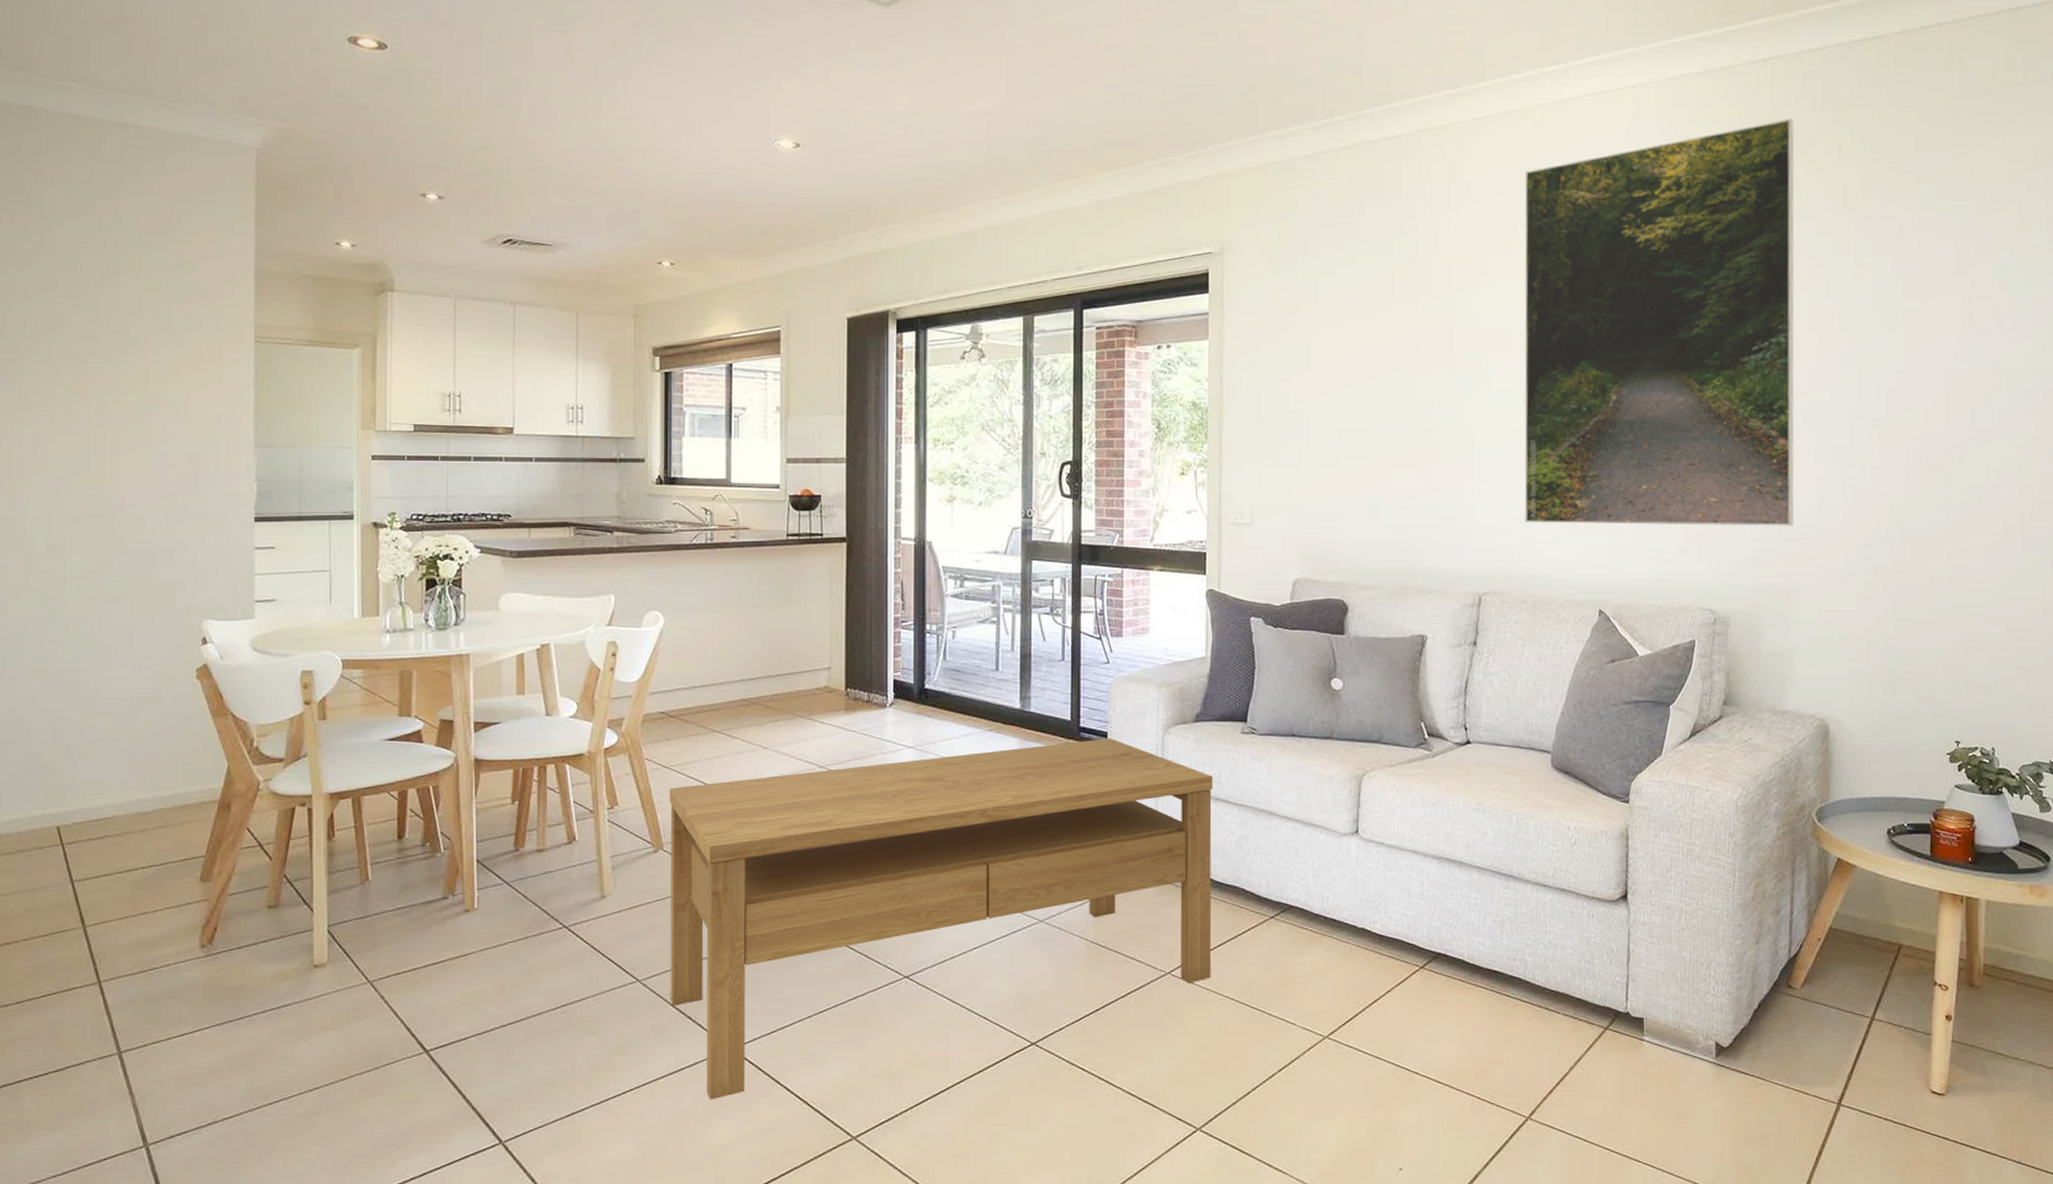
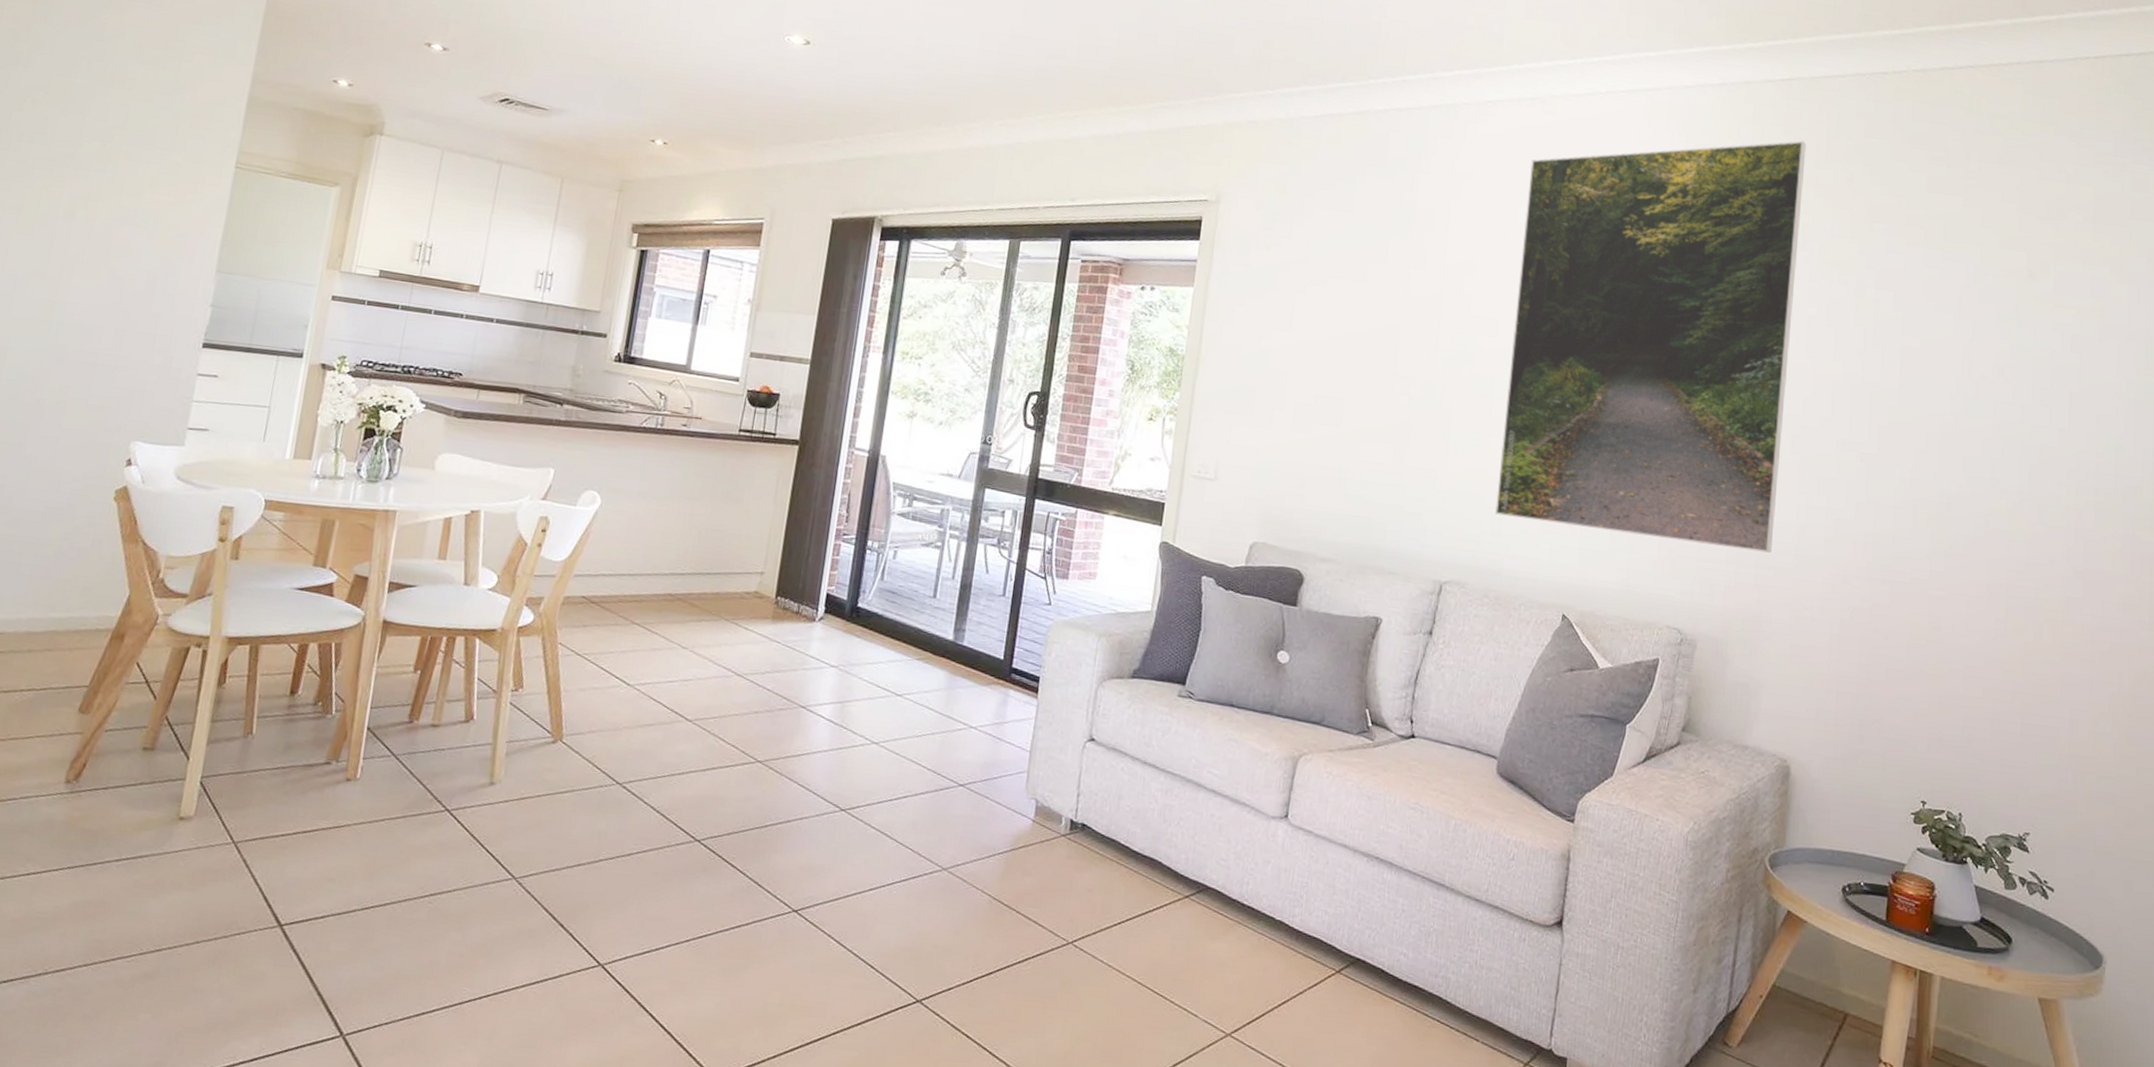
coffee table: present [669,738,1213,1100] -> none [544,676,1143,1018]

